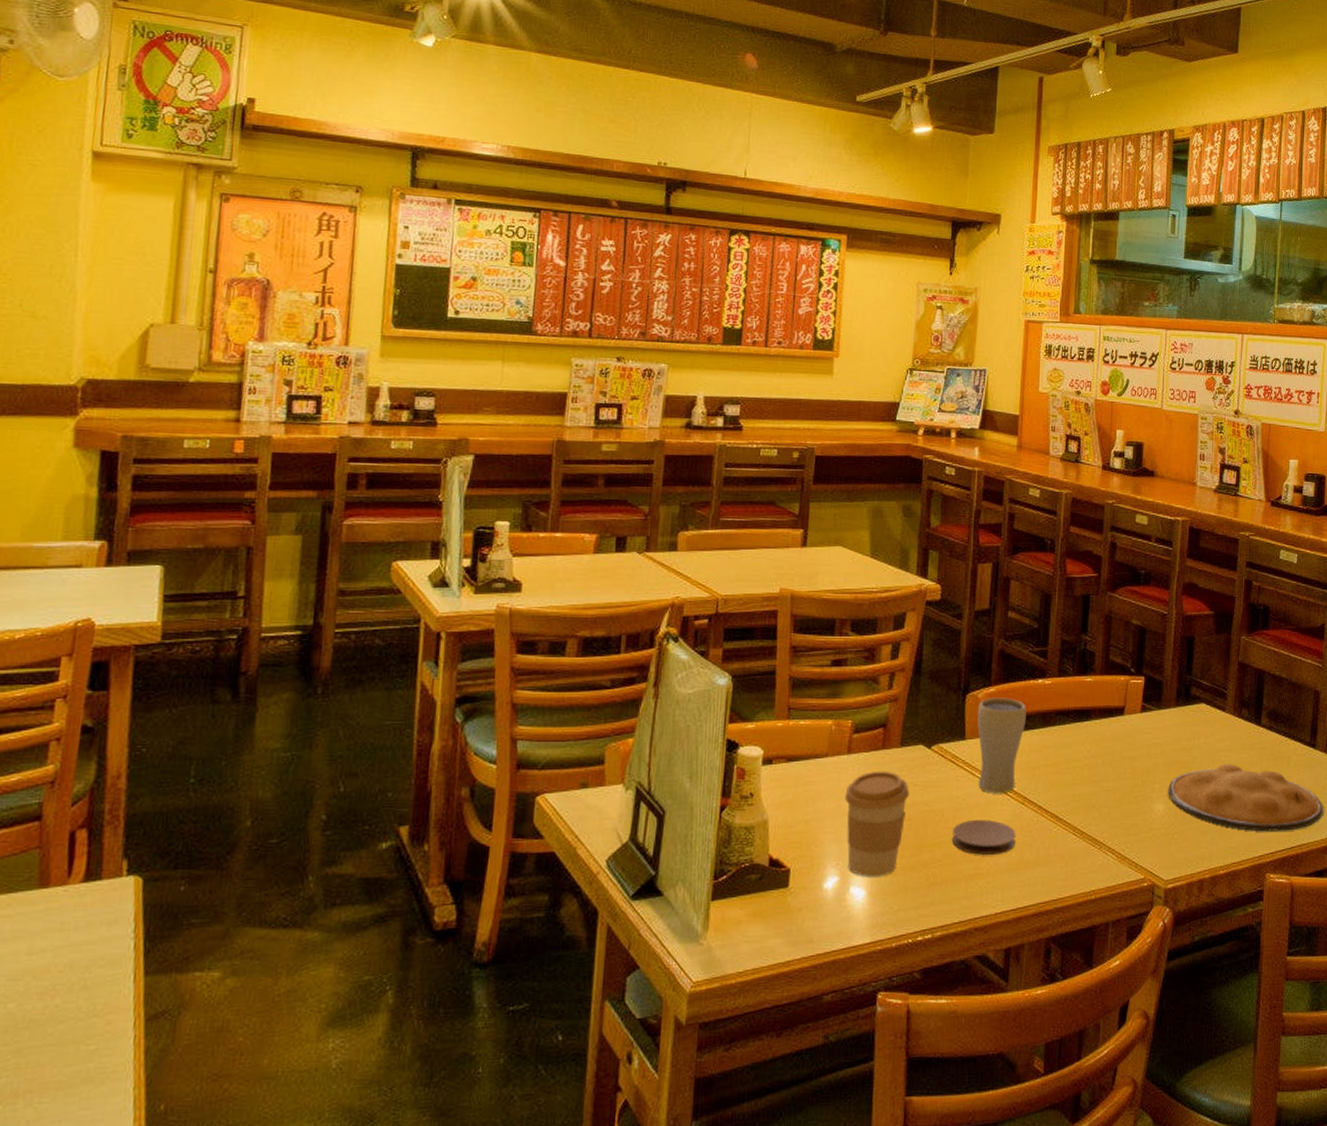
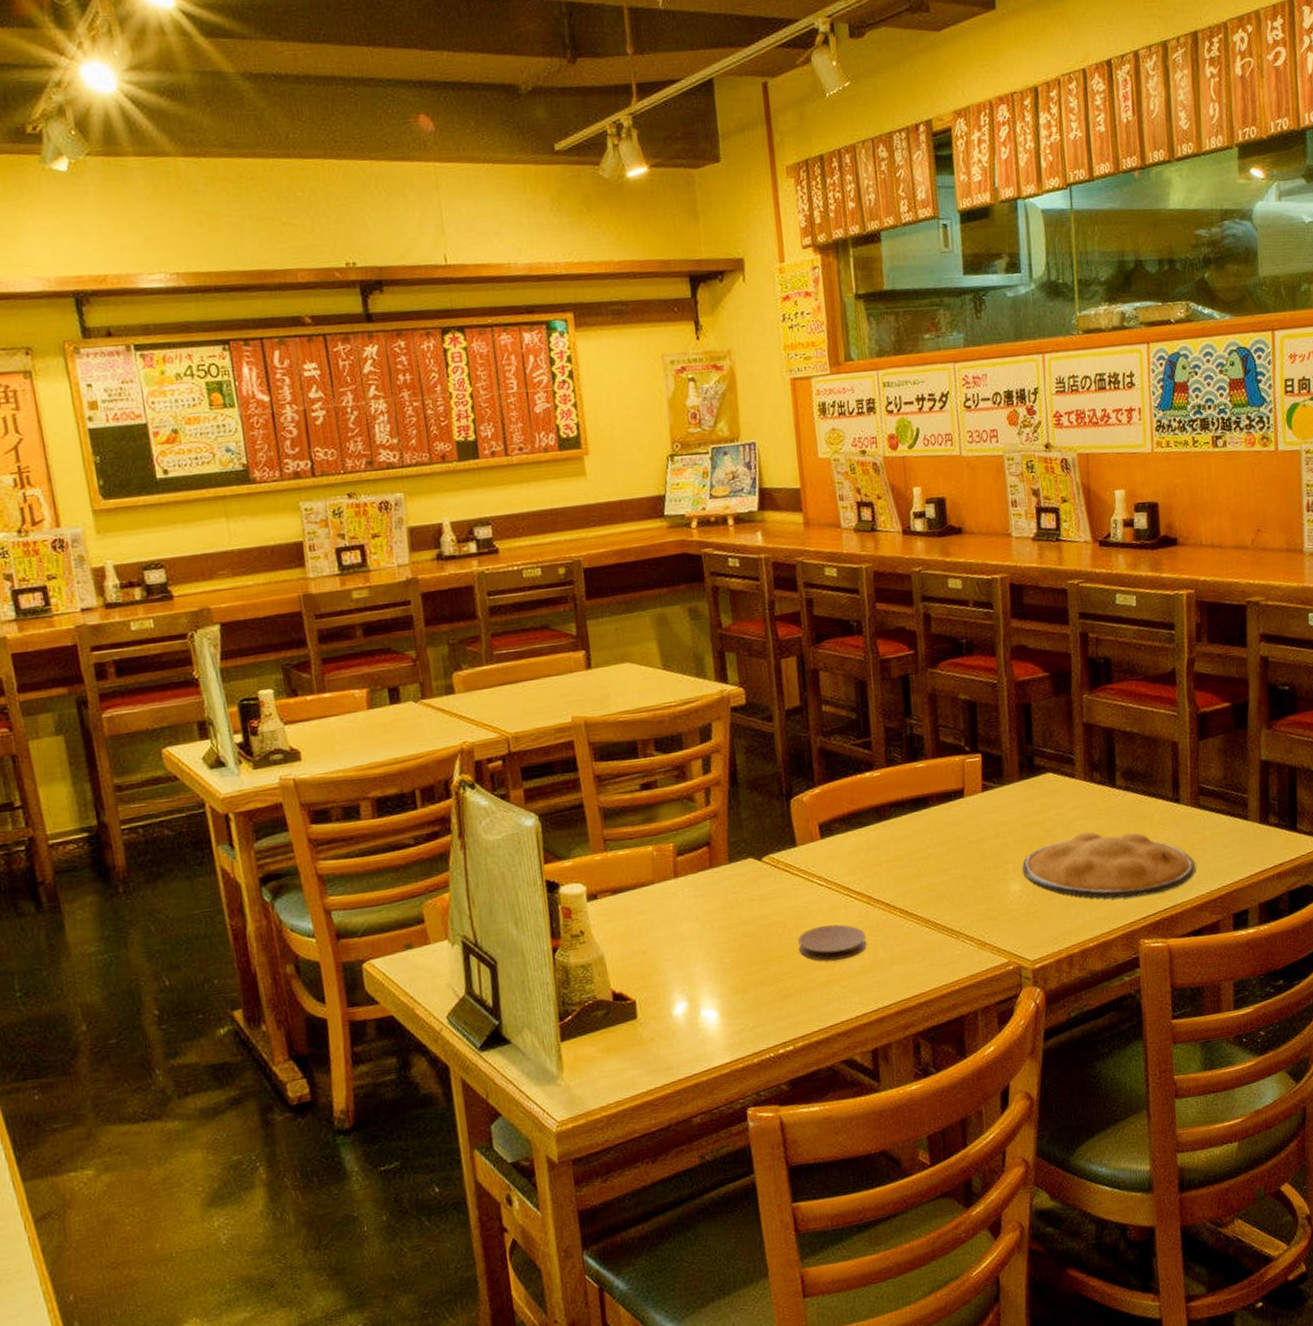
coffee cup: present [845,770,909,877] -> none [679,889,747,998]
drinking glass: present [976,697,1026,794] -> none [804,796,859,897]

